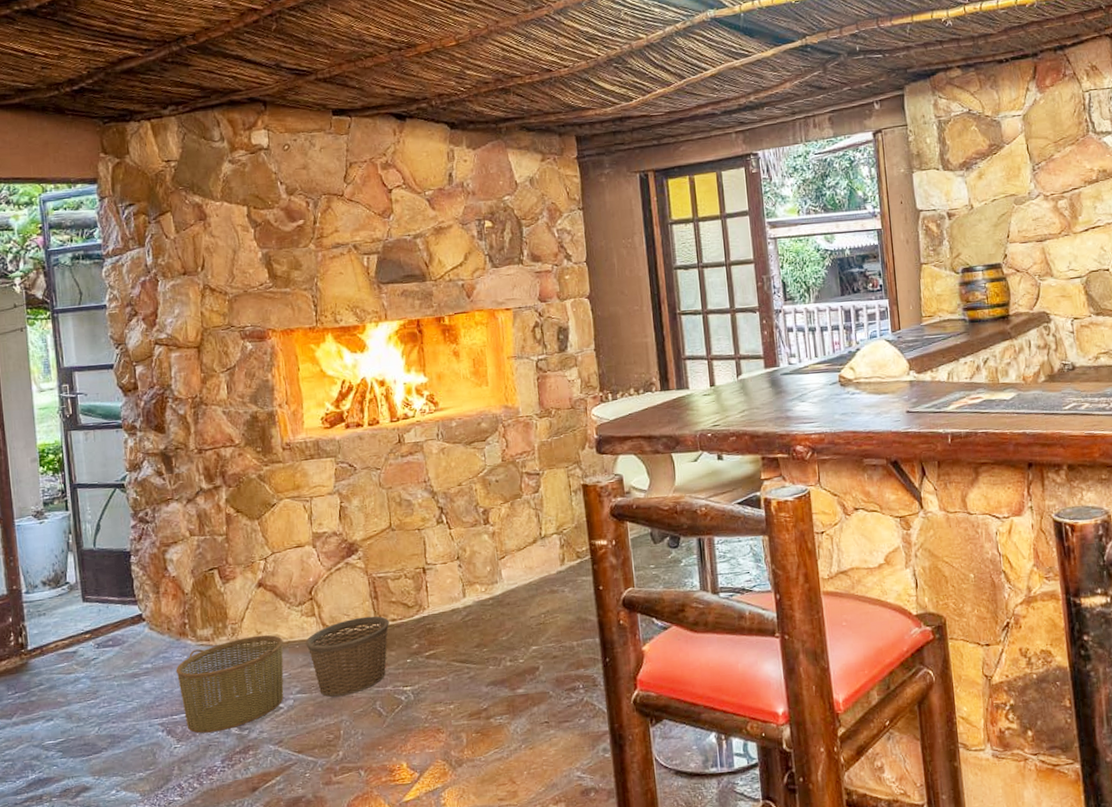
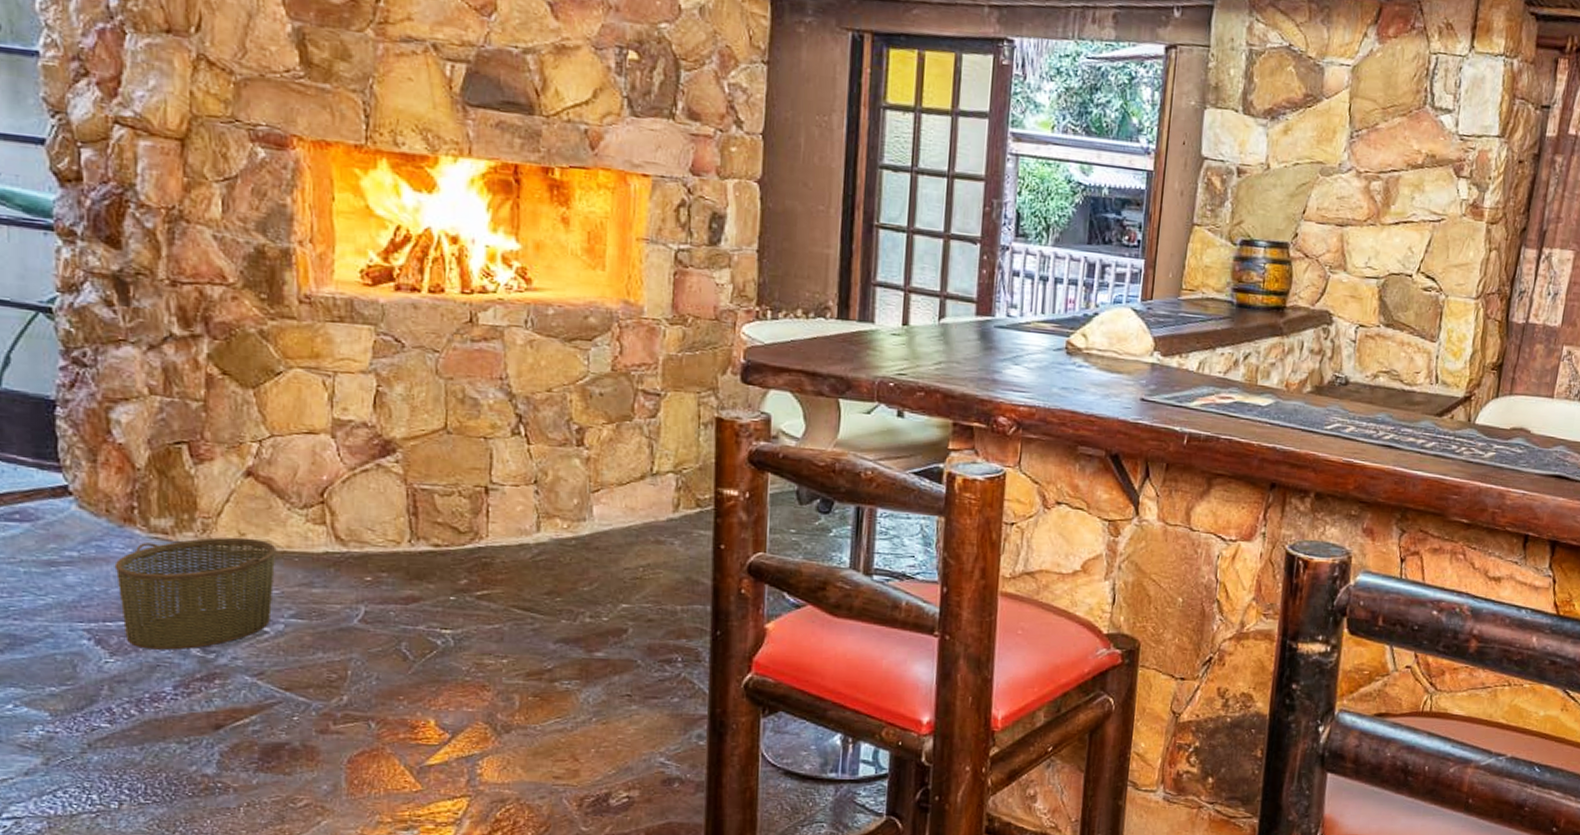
basket: present [305,616,389,697] -> none [309,535,430,629]

